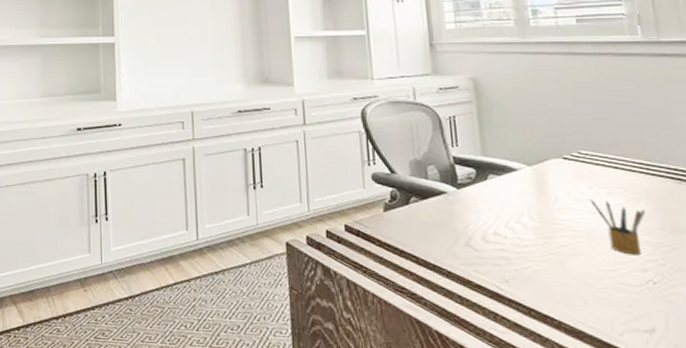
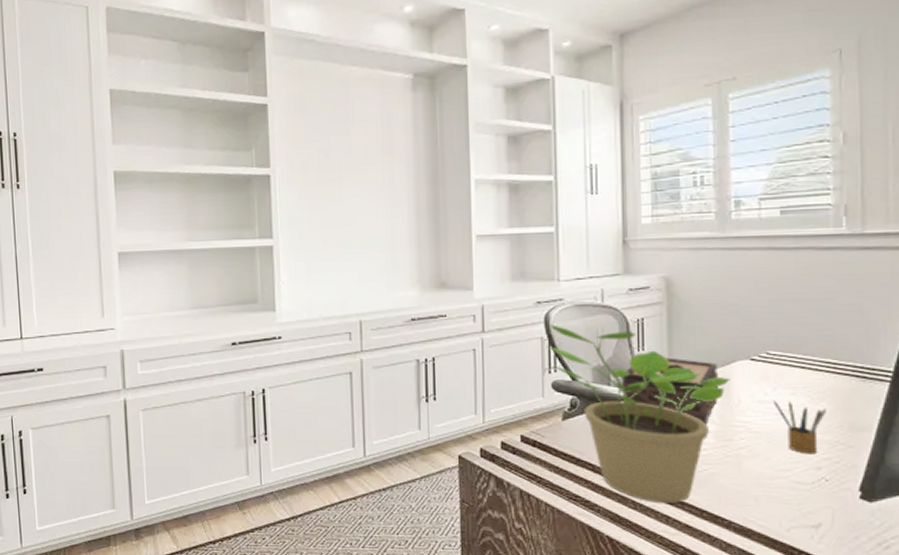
potted plant: none [365,119,545,300] -> present [547,324,731,503]
tissue box: none [438,154,535,221] -> present [621,357,719,425]

